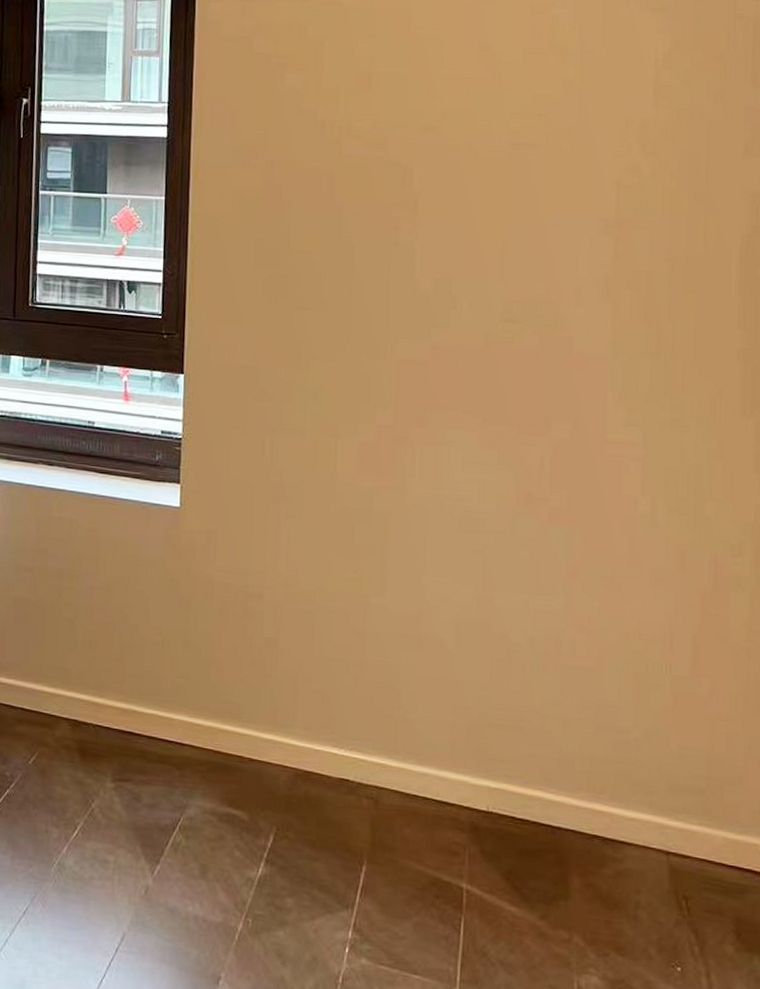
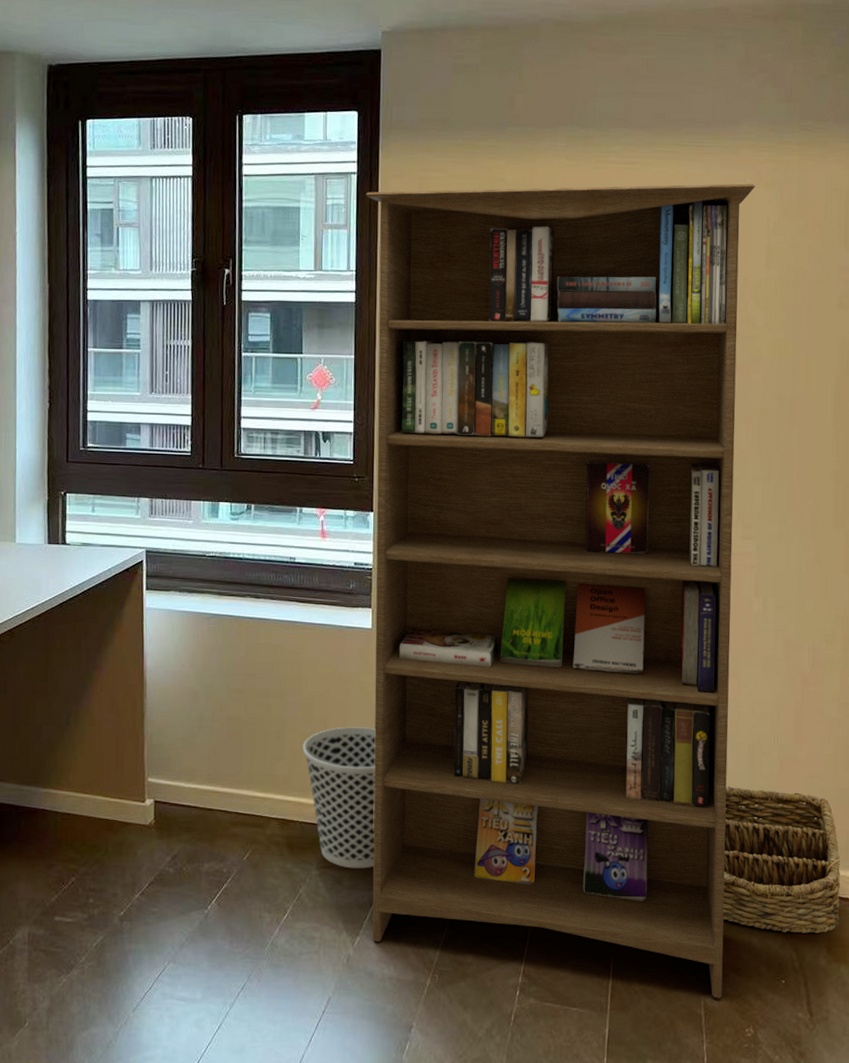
wastebasket: none [98,618,183,786] -> present [303,727,376,869]
bookcase: none [175,8,641,982] -> present [365,183,756,999]
basket: none [601,721,753,914] -> present [722,785,841,934]

